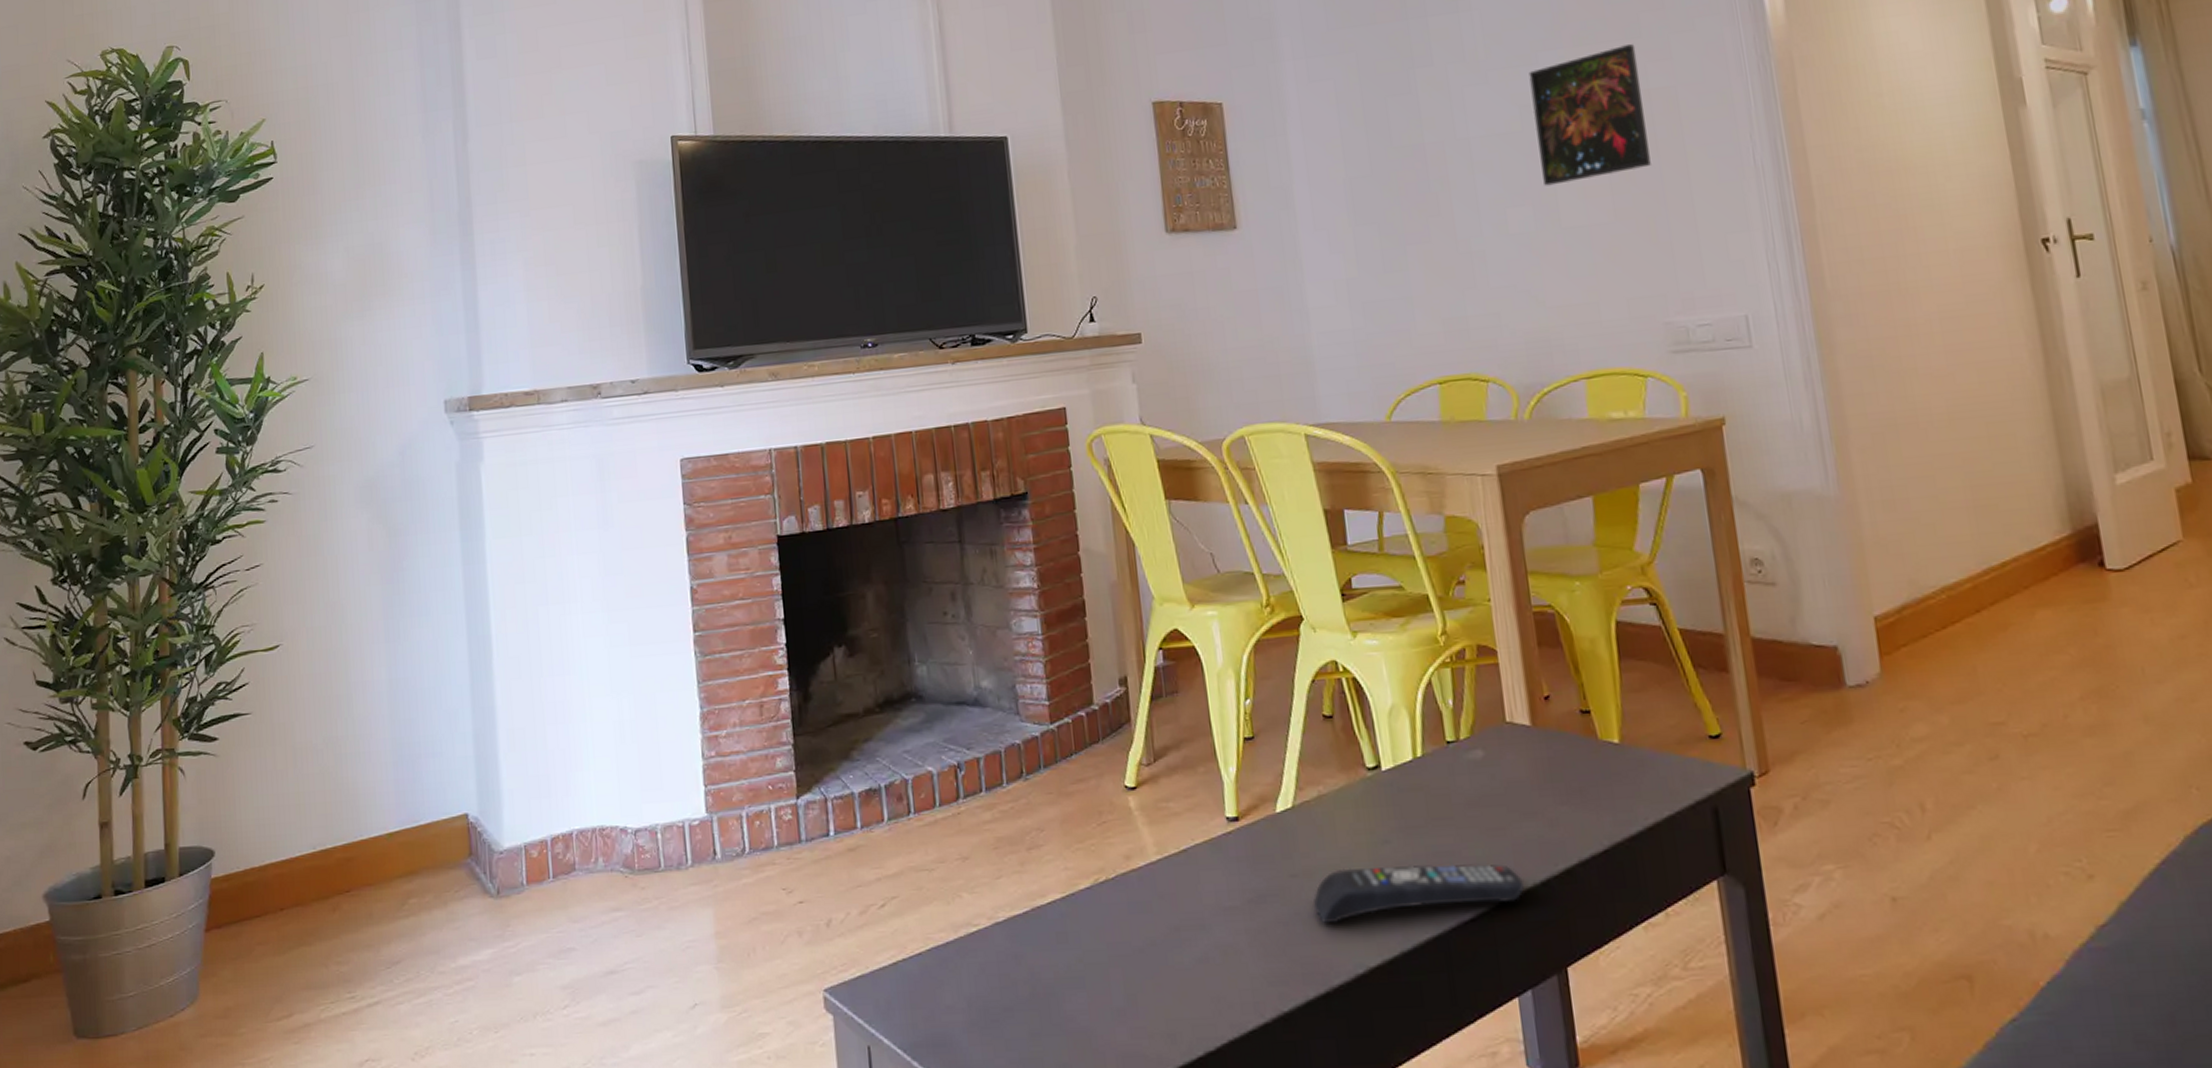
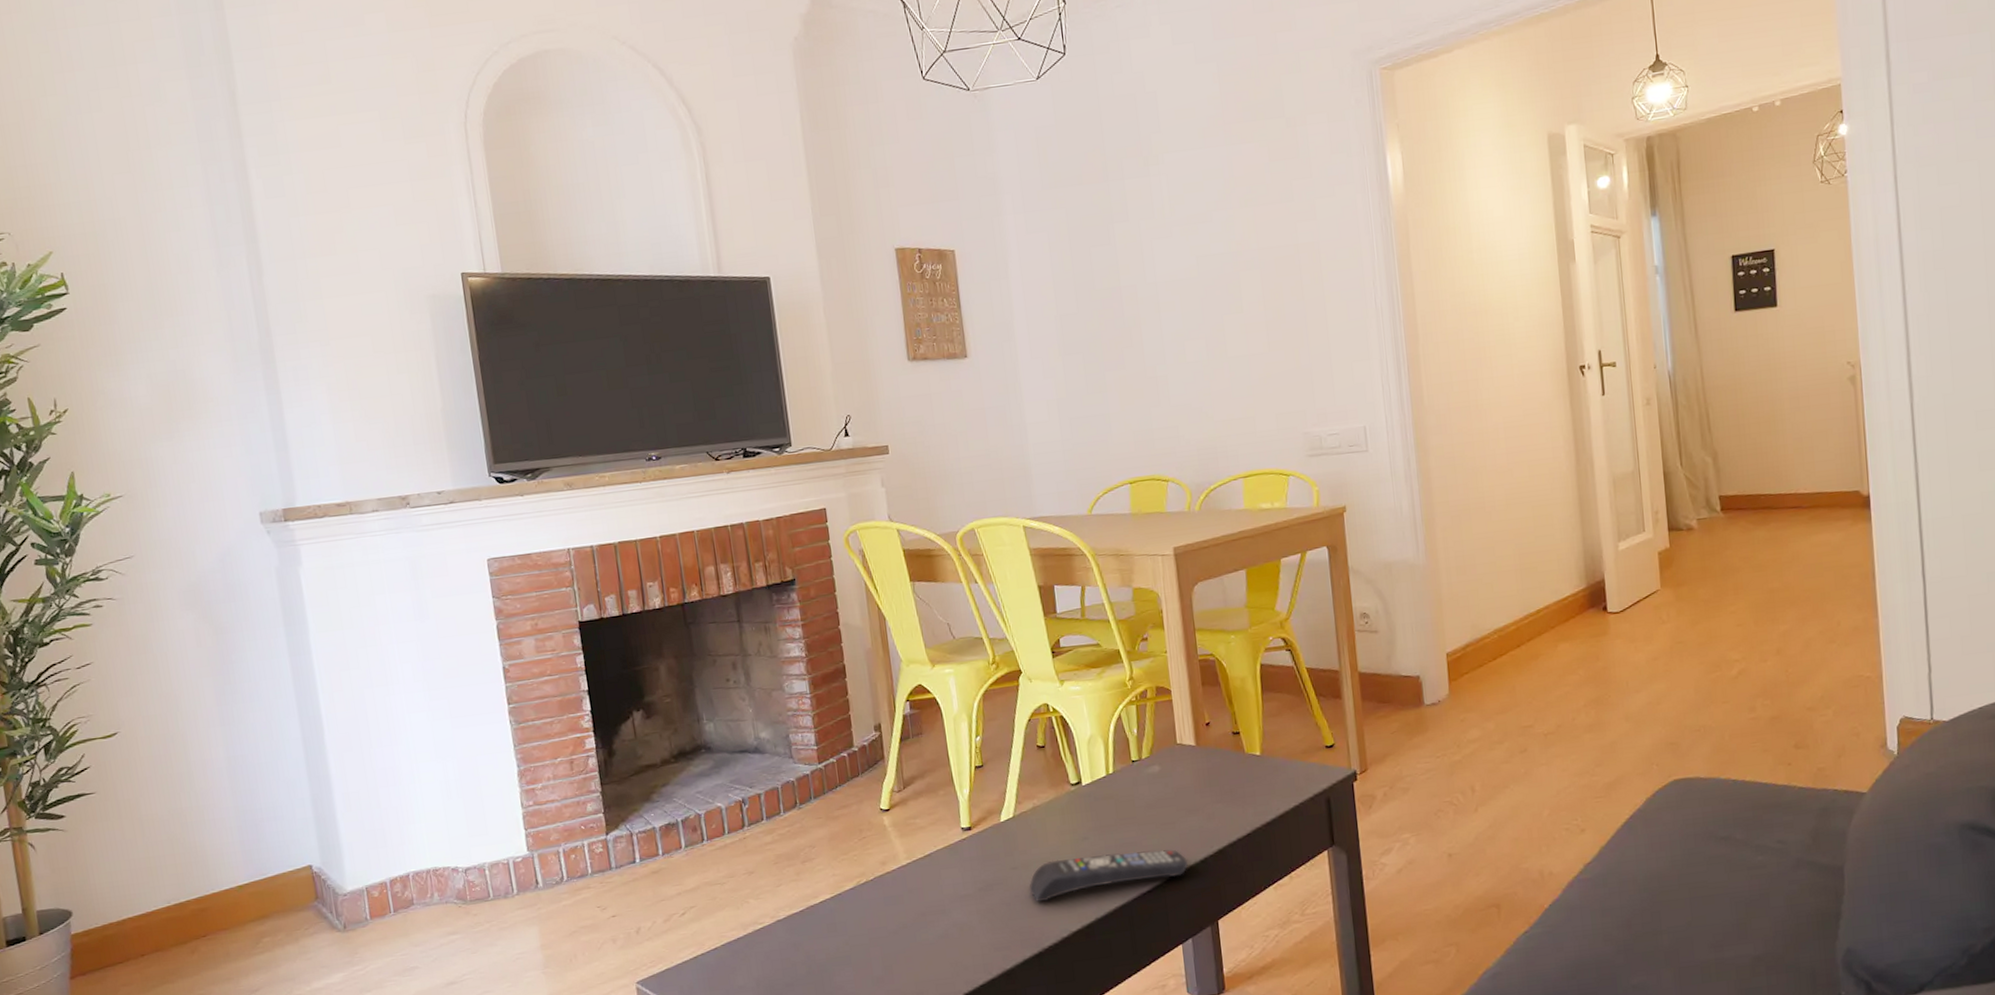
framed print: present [1528,44,1651,186] -> none [1204,207,1297,323]

